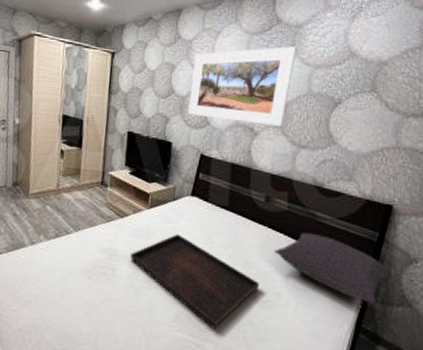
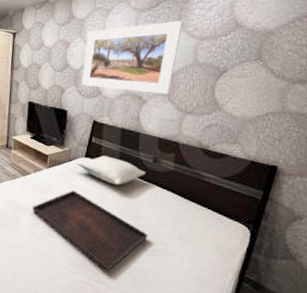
pillow: none [181,194,257,228] -> present [76,155,146,186]
pillow: present [274,232,392,304] -> none [162,190,276,257]

